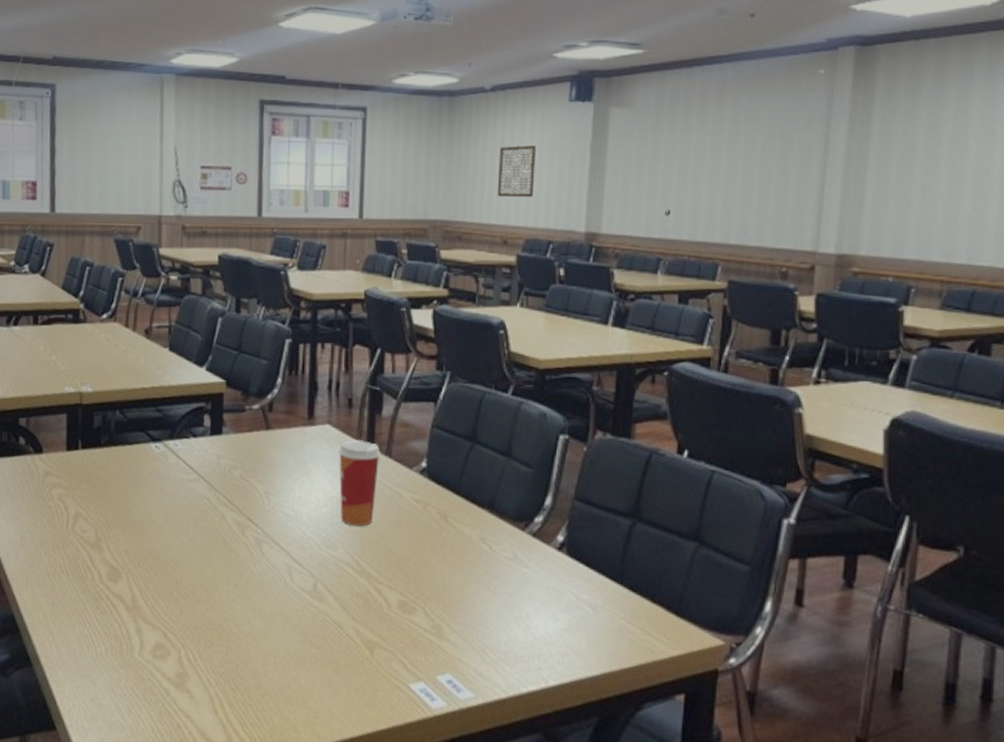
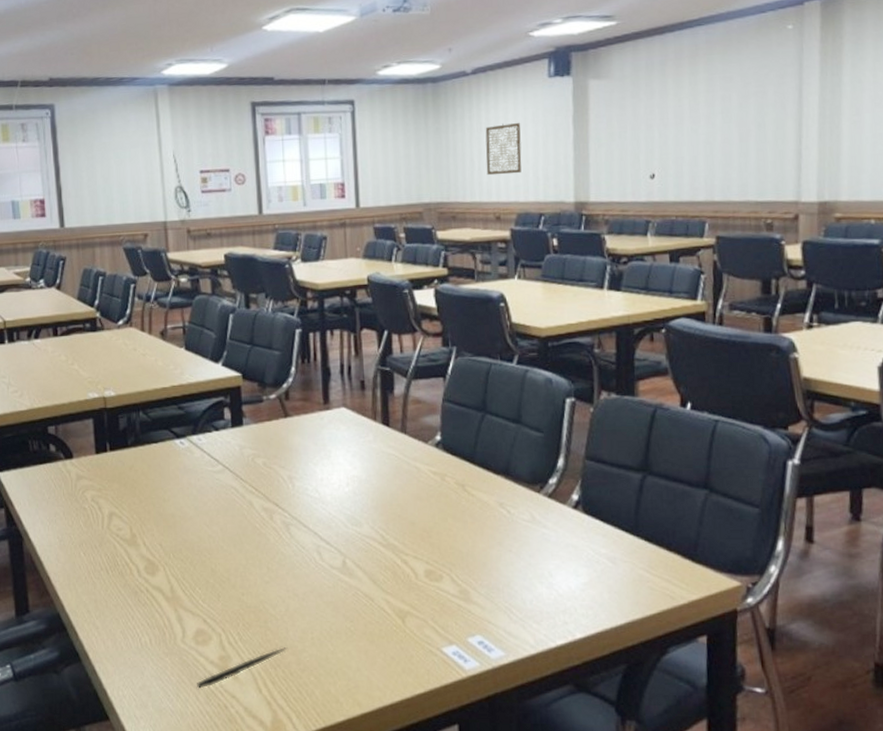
pen: none [151,669,249,707] -> present [197,647,288,690]
paper cup: present [338,440,381,527] -> none [355,420,396,502]

